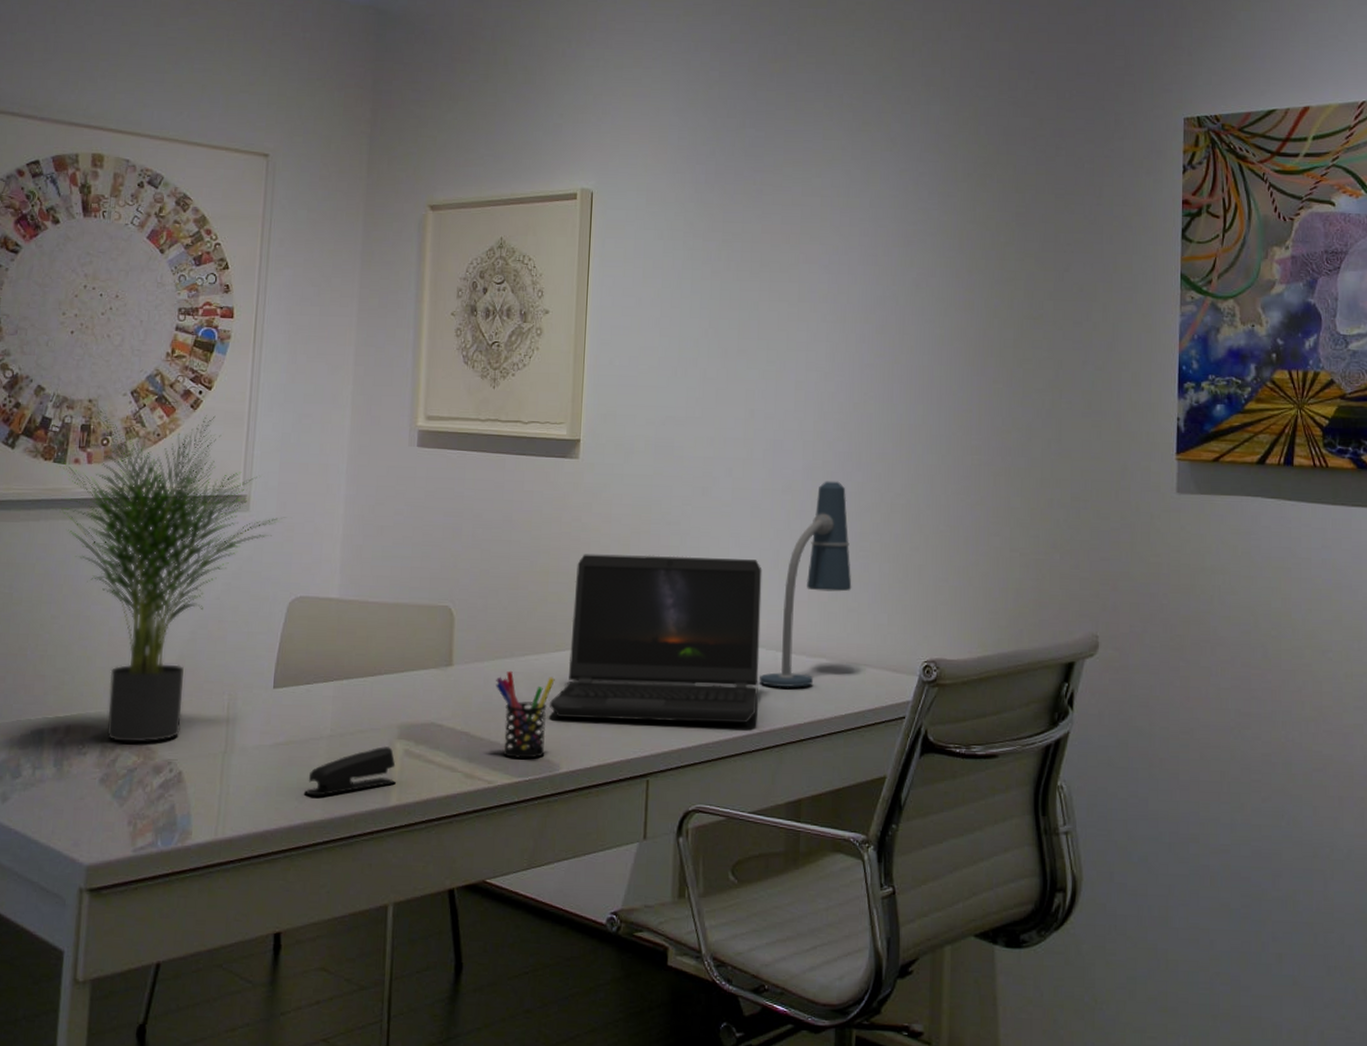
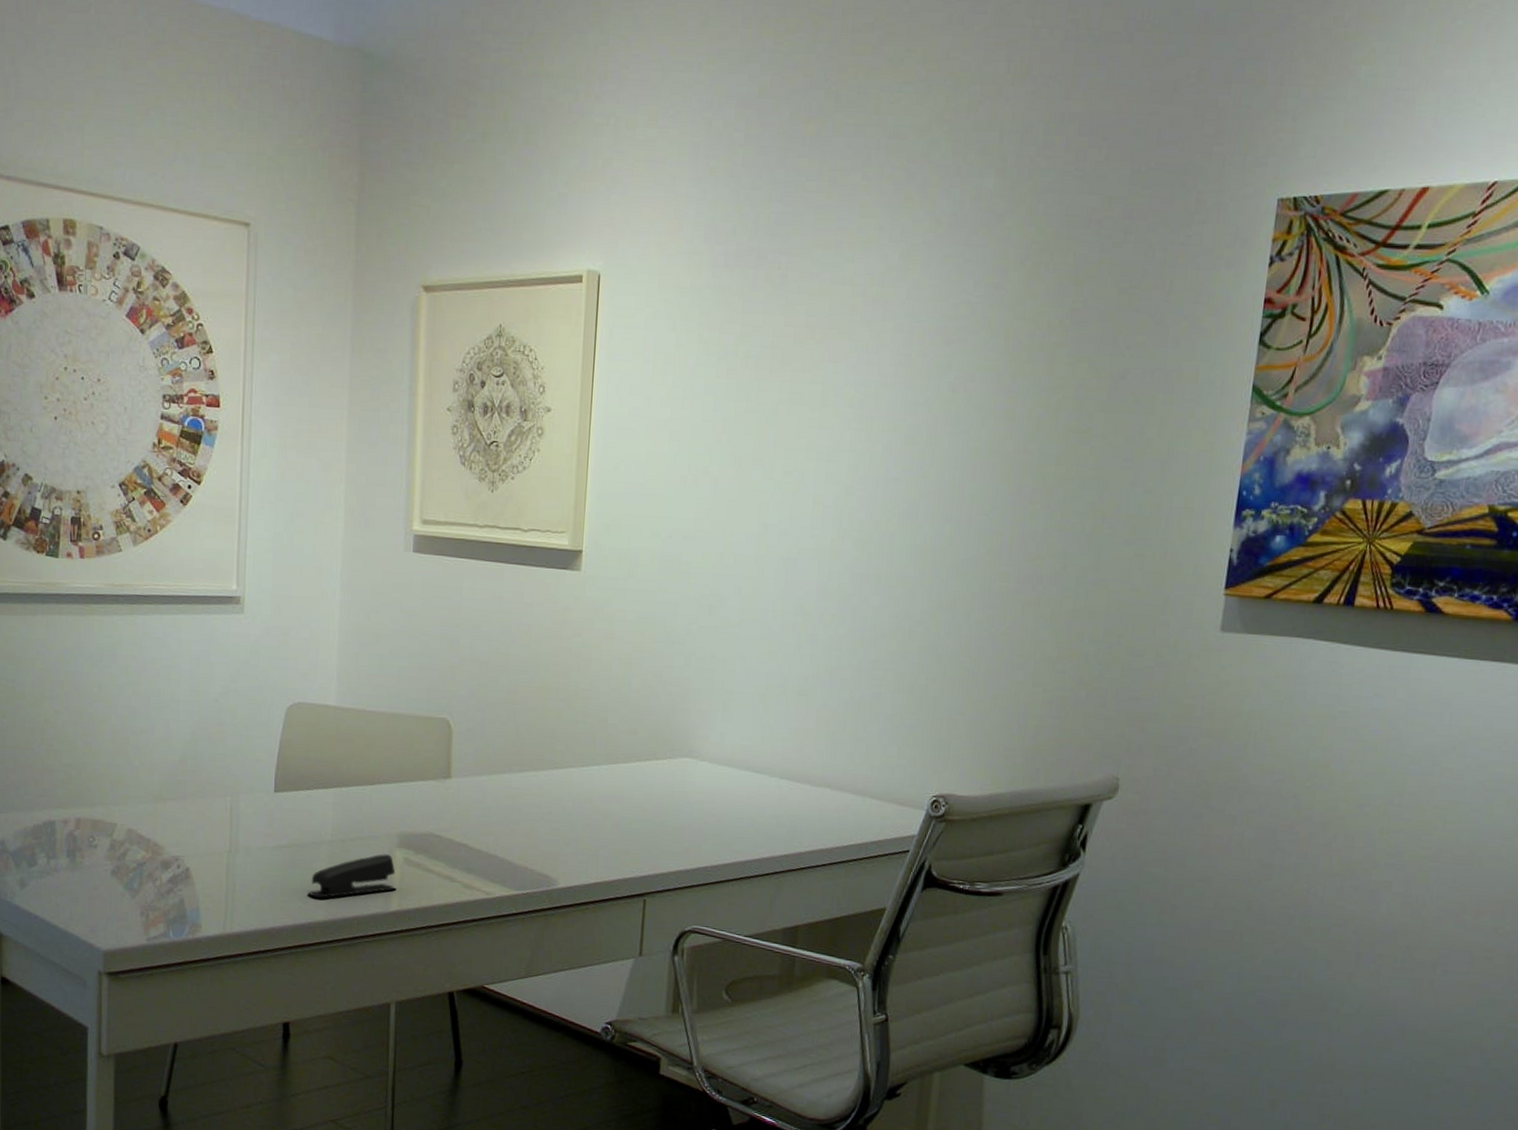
potted plant: present [53,403,287,743] -> none [49,494,282,839]
pen holder: present [496,670,555,759] -> none [494,785,554,873]
laptop computer: present [550,554,762,723] -> none [548,671,769,849]
desk lamp: present [758,481,852,688] -> none [760,604,862,816]

